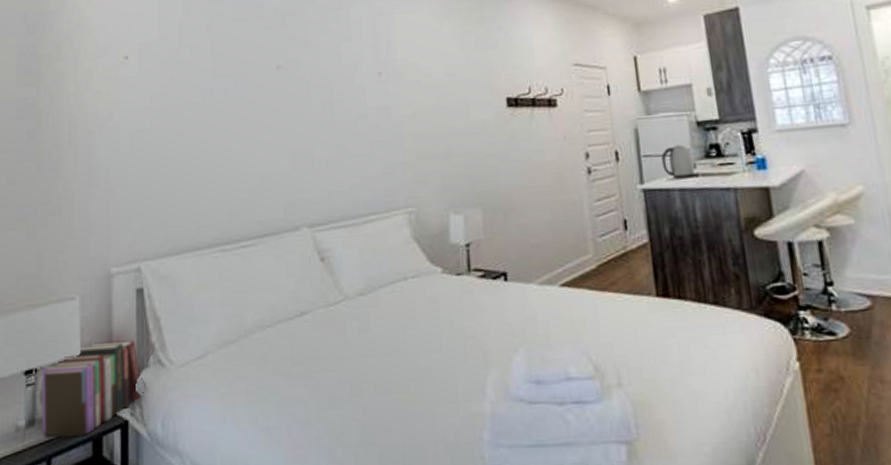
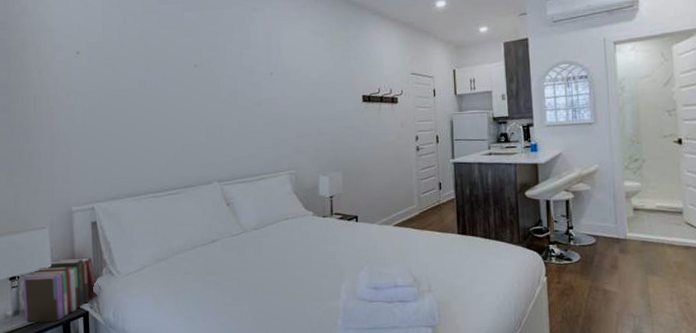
kettle: present [661,144,695,179] -> none [468,132,489,157]

